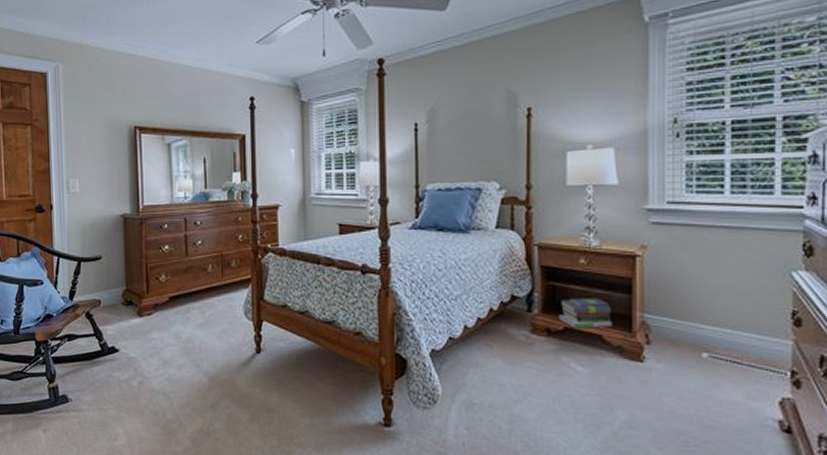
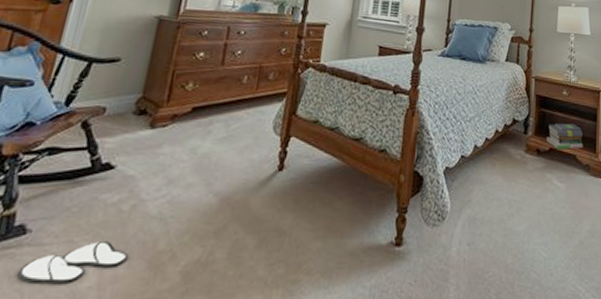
slippers: none [71,410,147,442] -> present [18,242,129,285]

